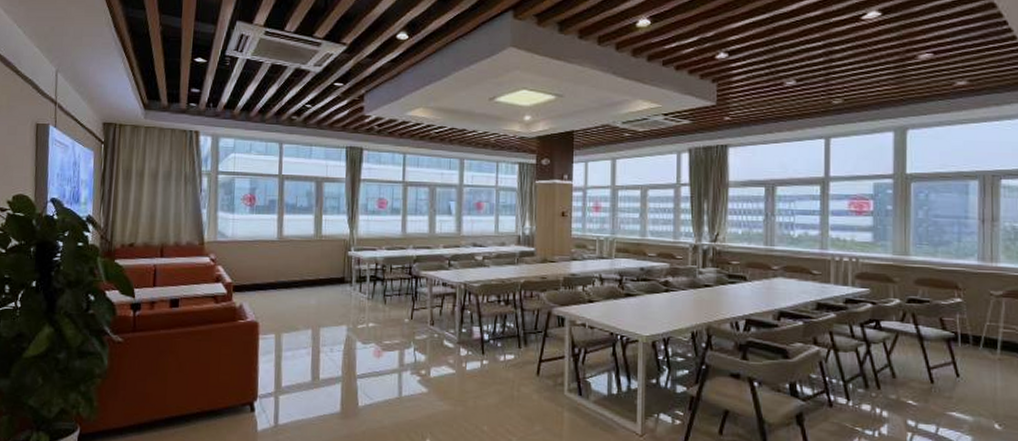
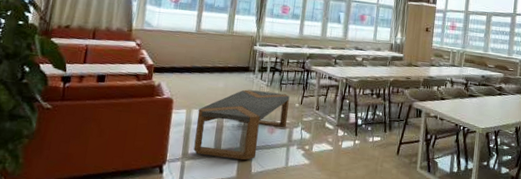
coffee table: none [287,305,397,391] -> present [193,89,290,160]

